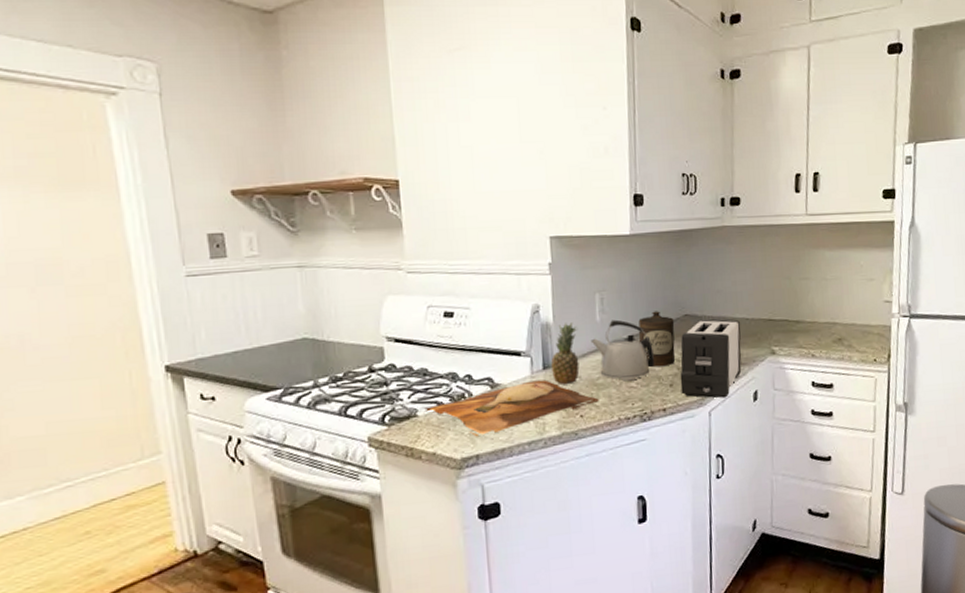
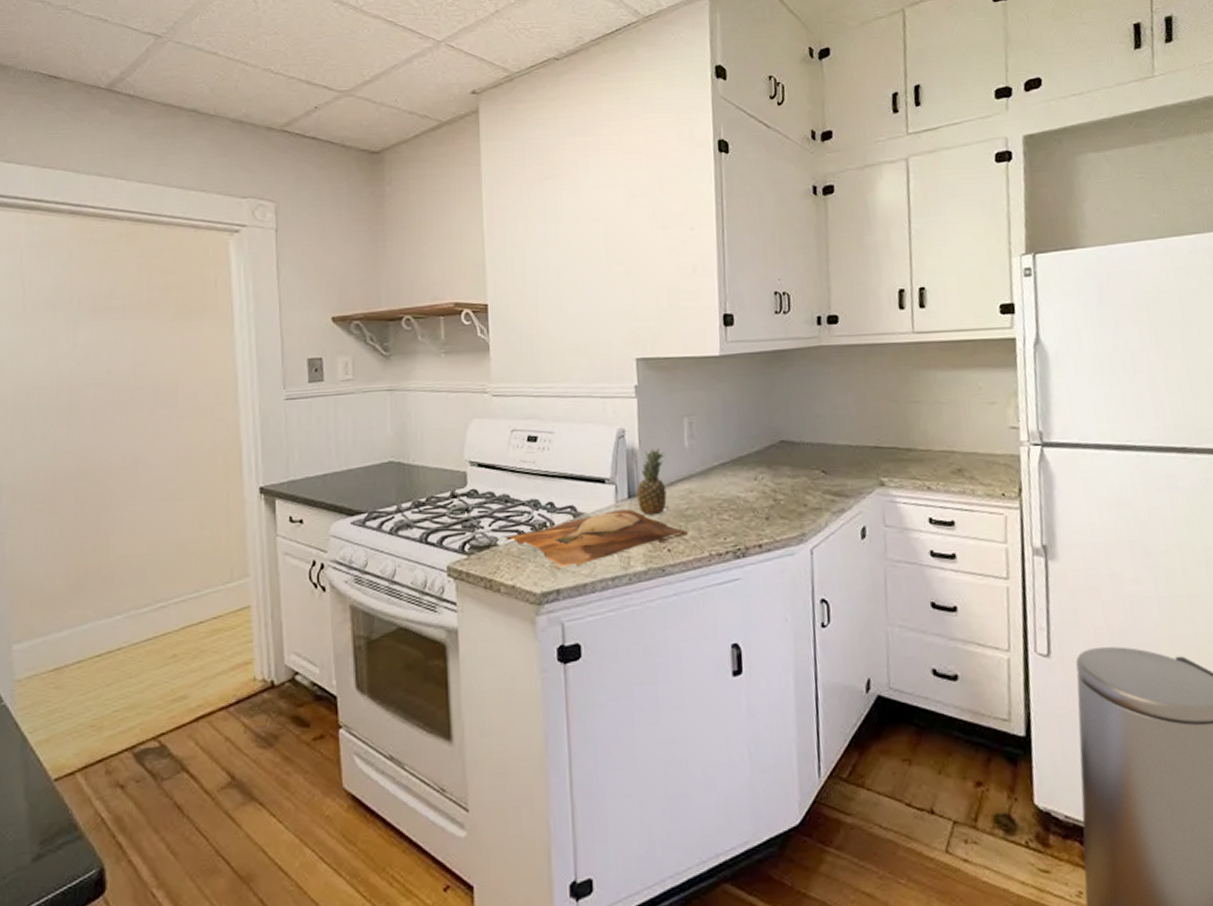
kettle: present [590,319,655,382] -> none [678,445,749,513]
canister: present [638,311,676,367] -> none [730,436,772,498]
toaster: present [680,318,742,399] -> none [776,445,847,535]

